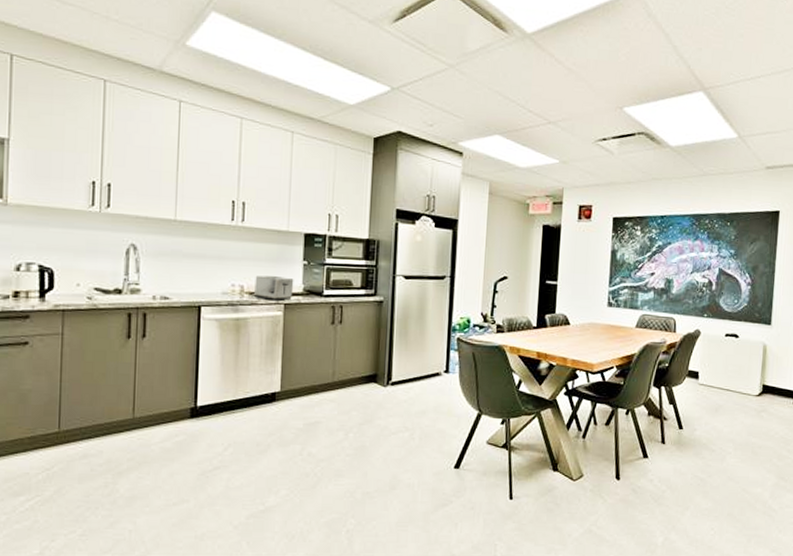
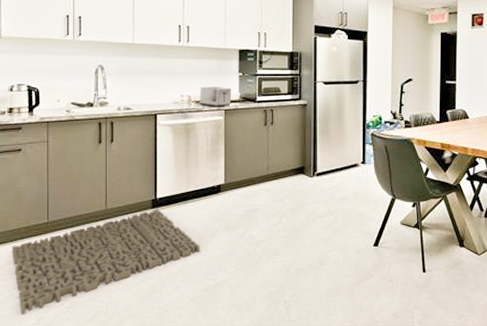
floor mat: none [11,419,248,544] -> present [11,209,200,315]

